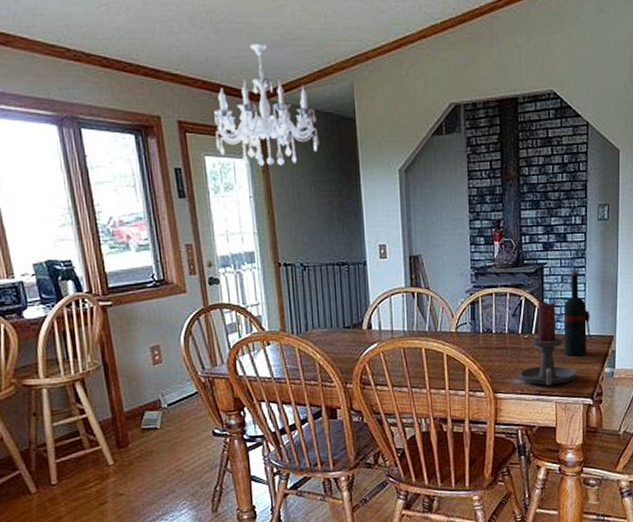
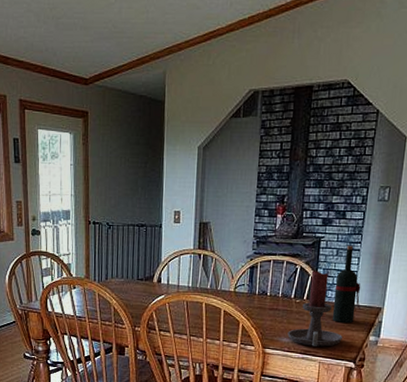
chandelier: present [214,44,319,166] -> none [48,36,132,140]

